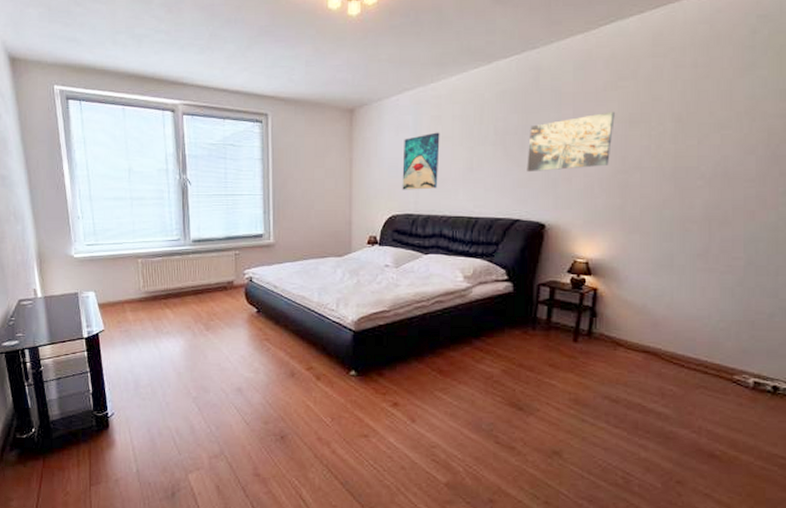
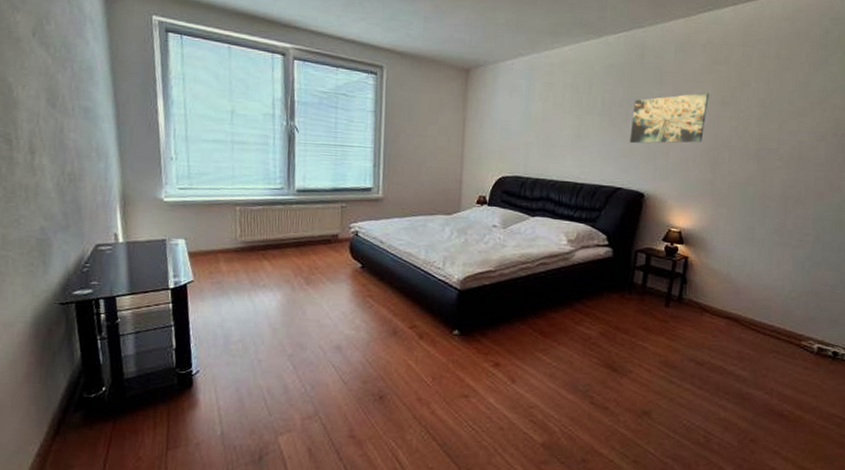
wall art: present [402,132,440,190] -> none [513,98,551,154]

